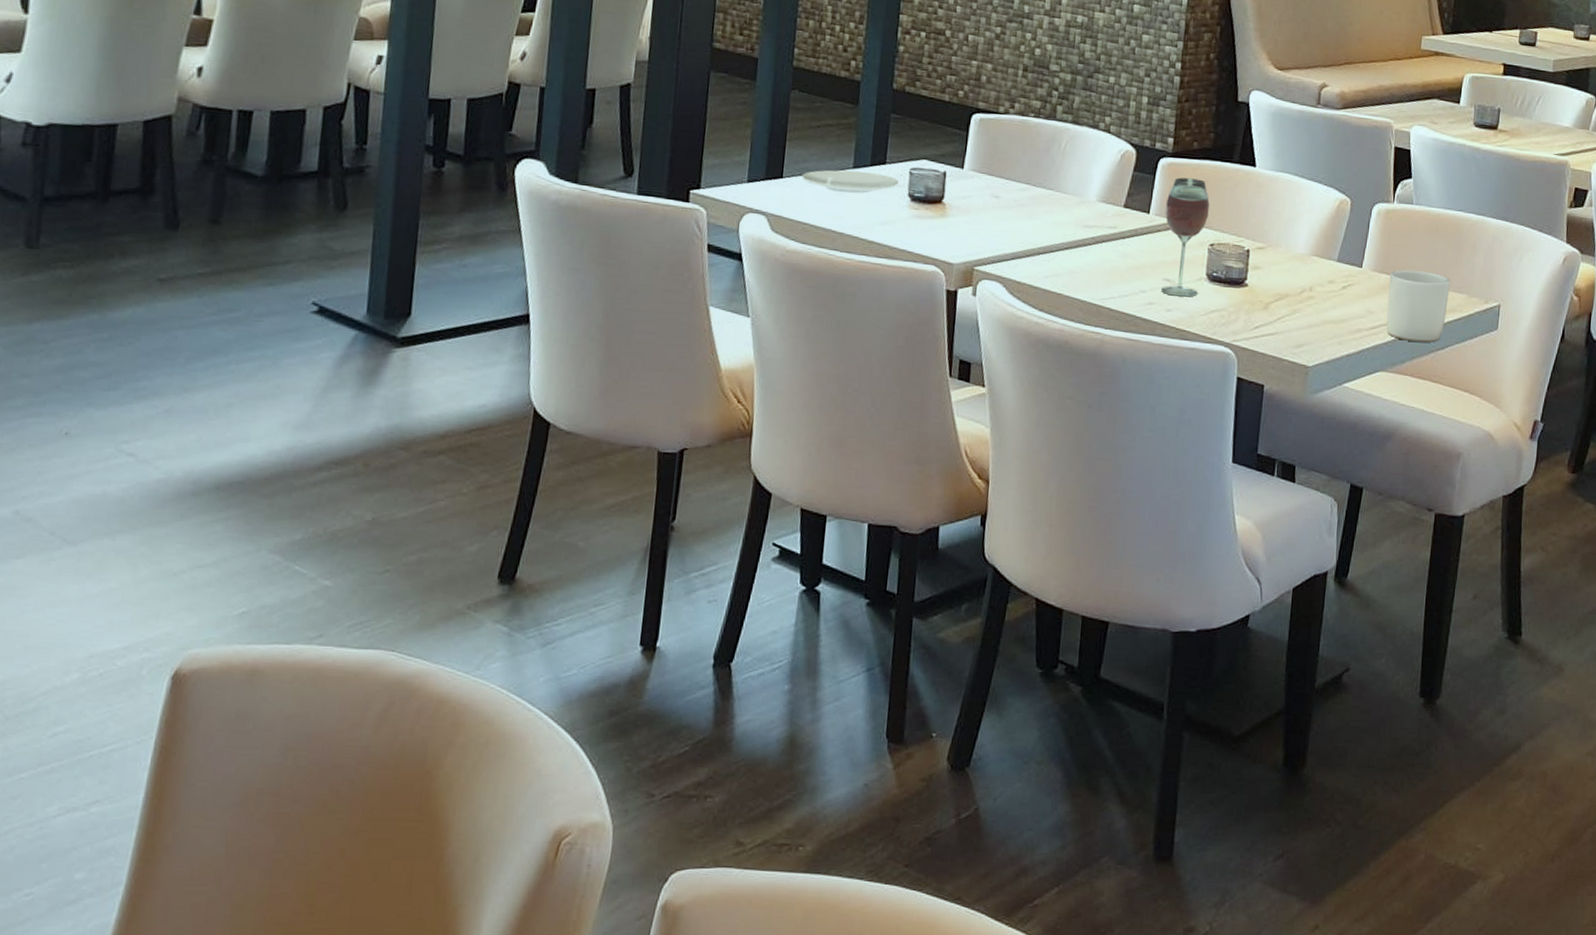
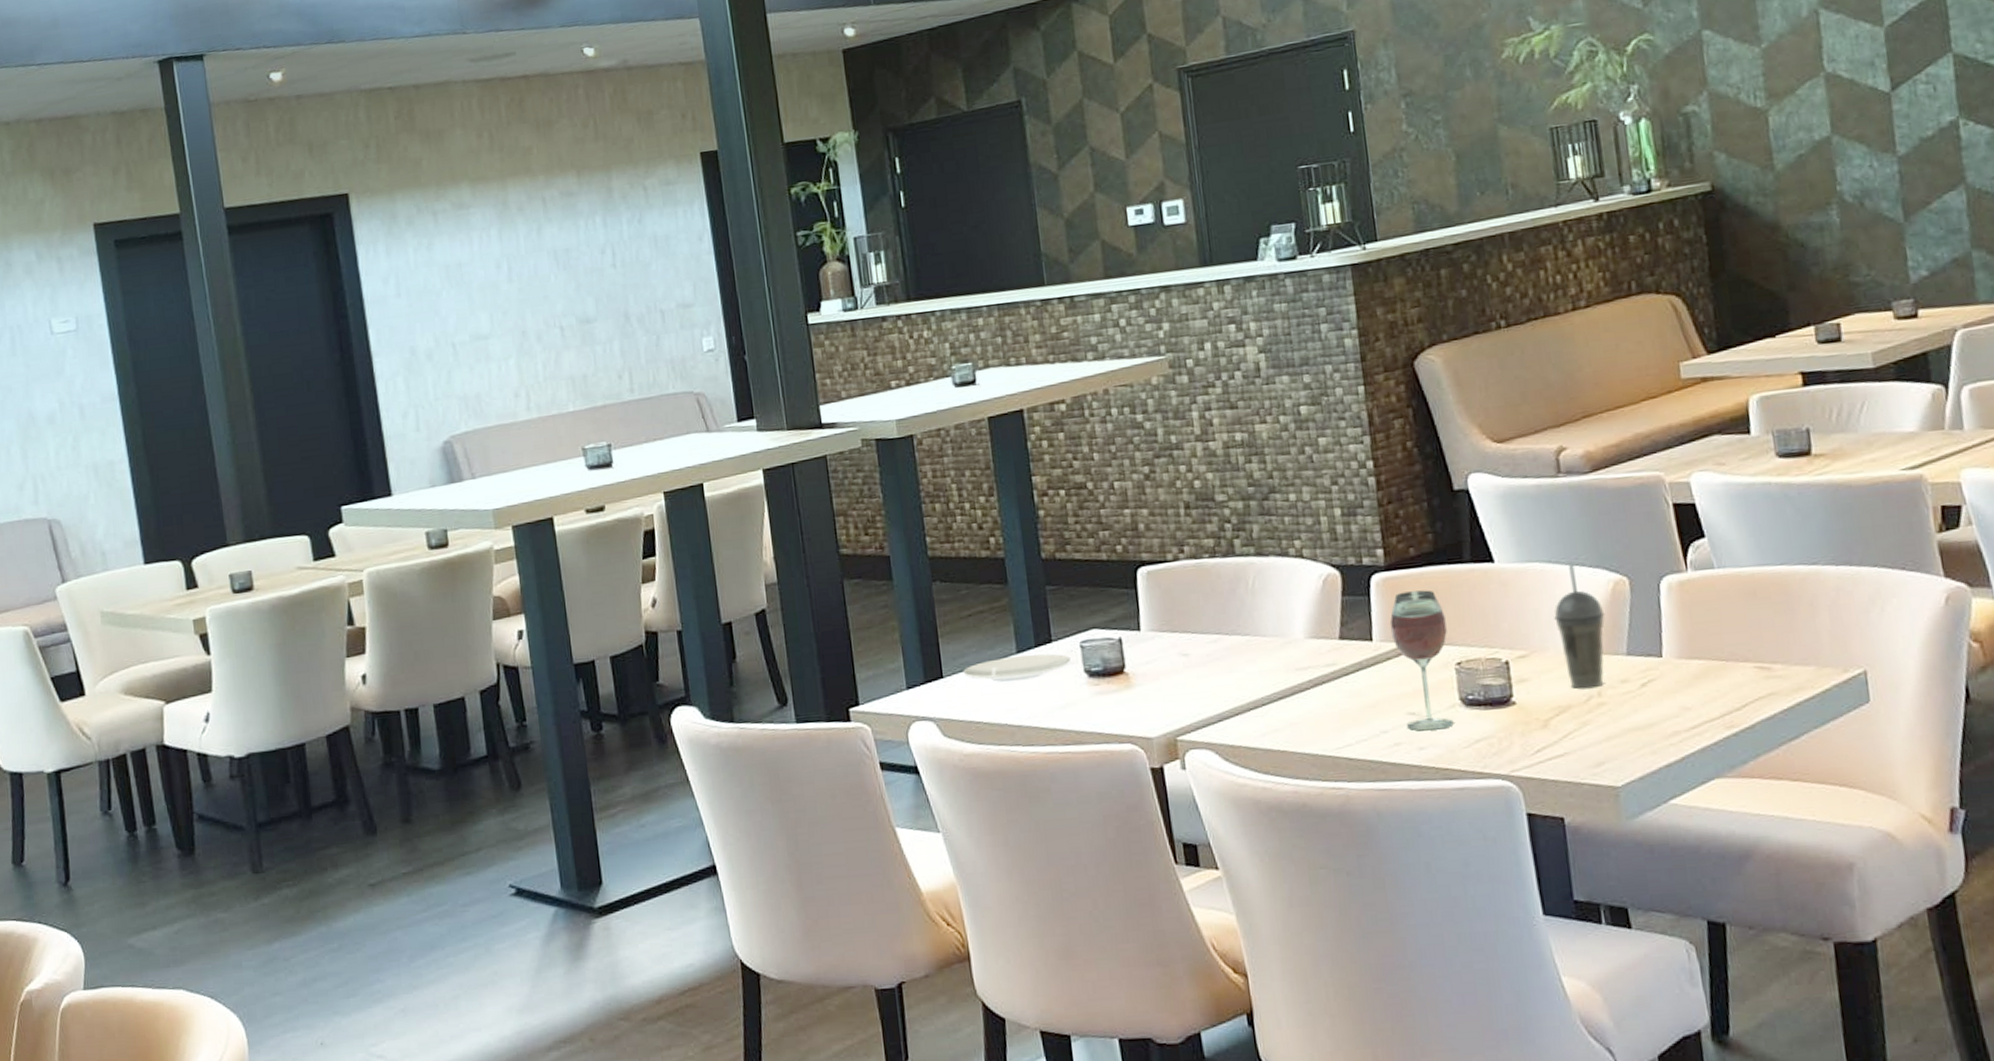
beverage cup: none [1290,180,1328,284] -> present [1554,565,1606,690]
mug: present [1386,269,1451,343] -> none [1701,646,1793,736]

